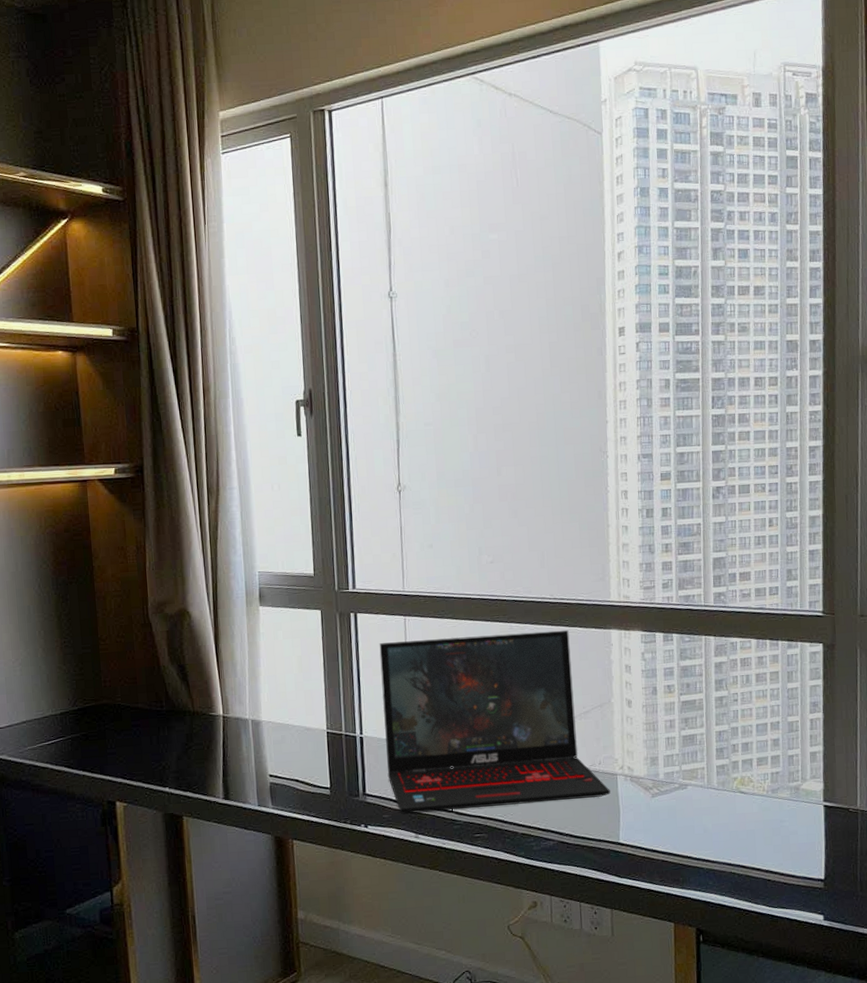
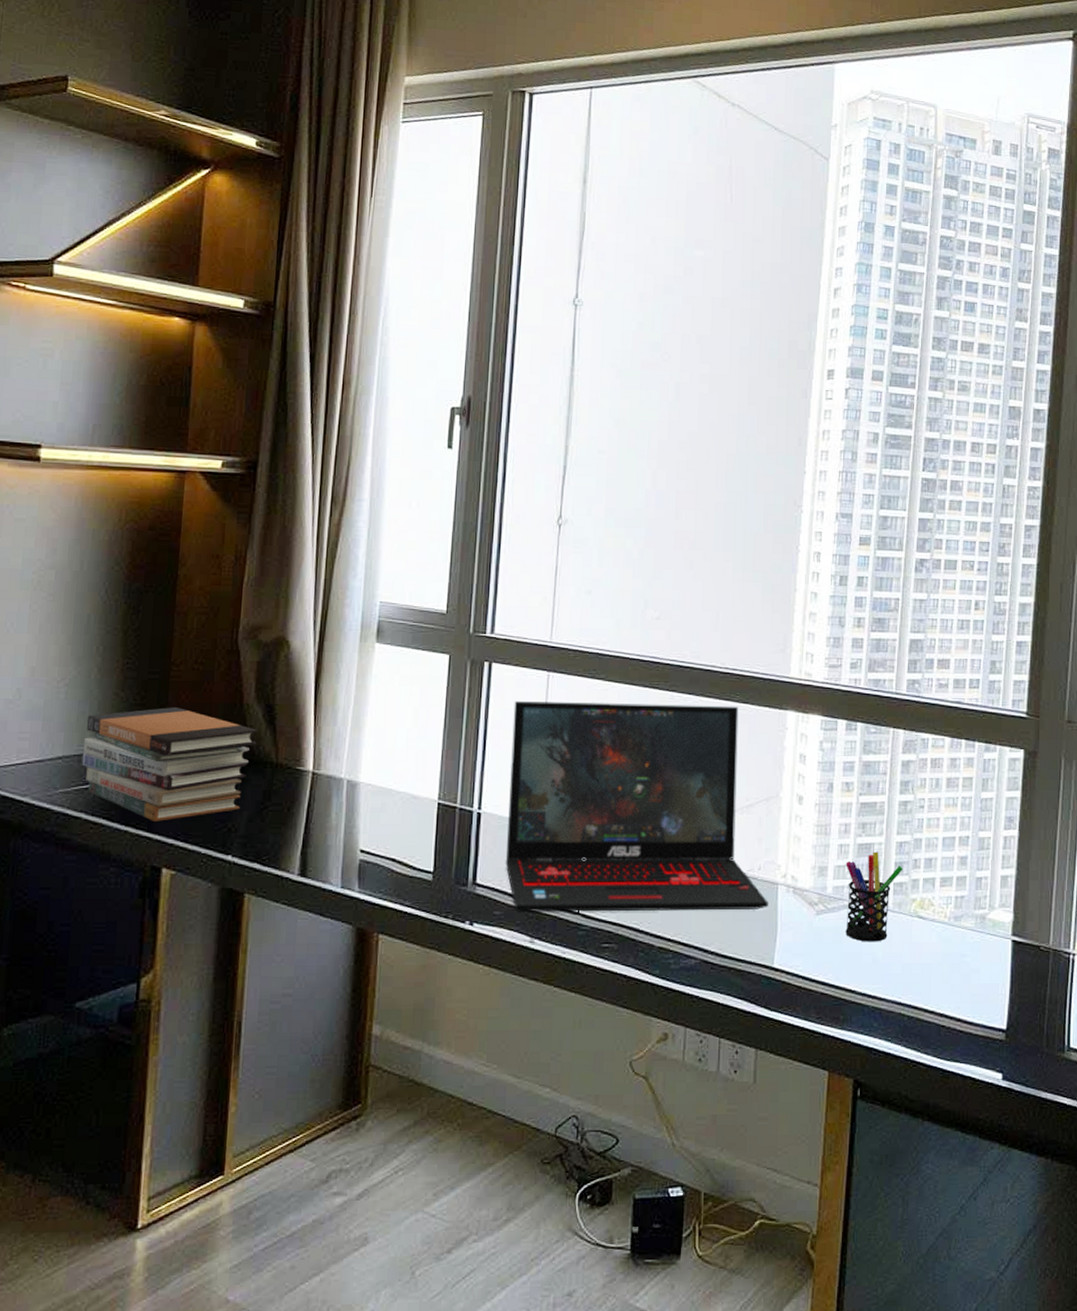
book stack: none [40,674,176,766] -> present [81,707,258,822]
pen holder: none [673,741,724,817] -> present [845,851,903,942]

